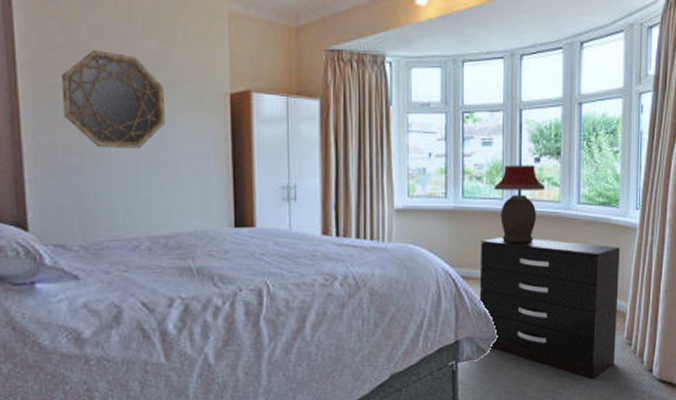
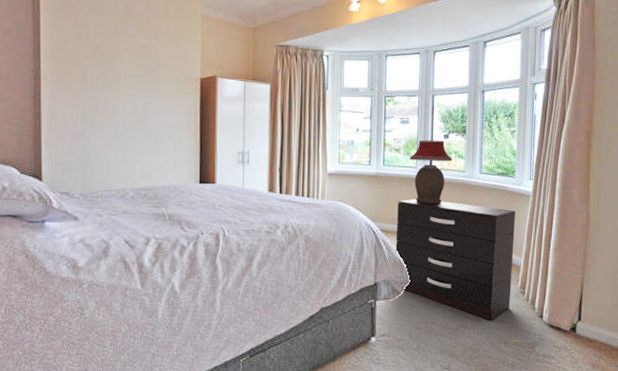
home mirror: present [62,50,166,148] -> none [73,44,150,119]

